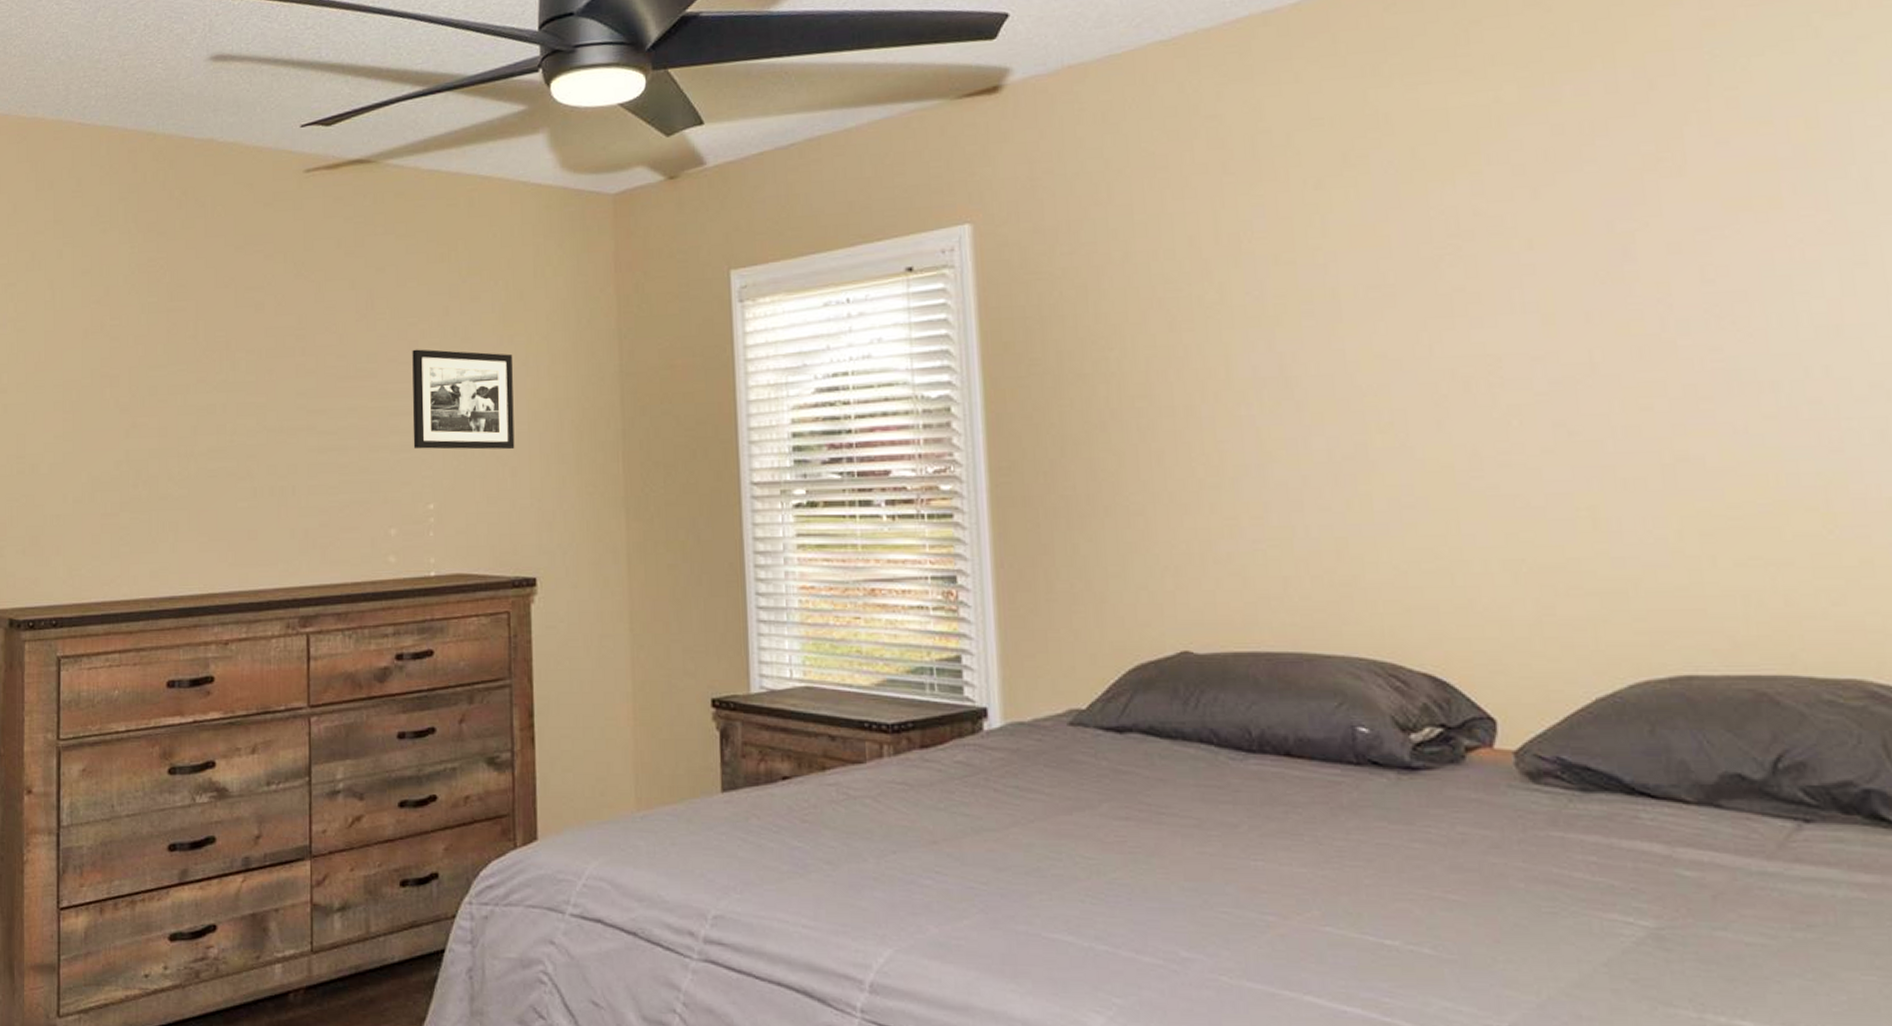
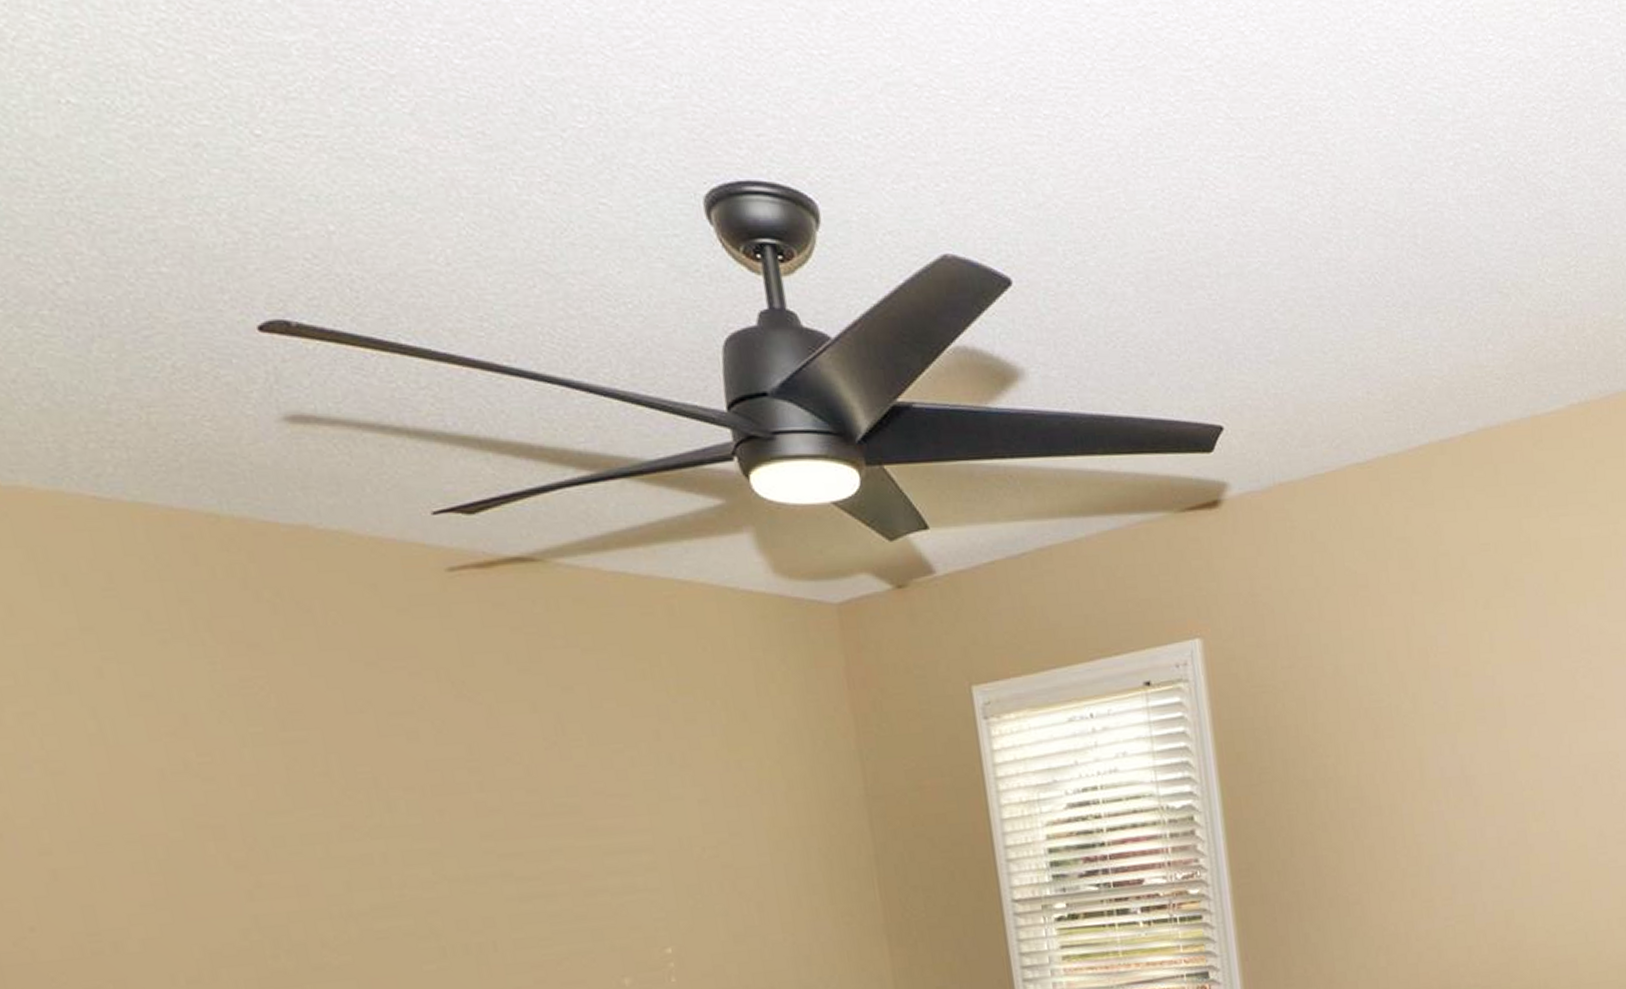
picture frame: present [412,349,515,450] -> none [621,779,758,890]

